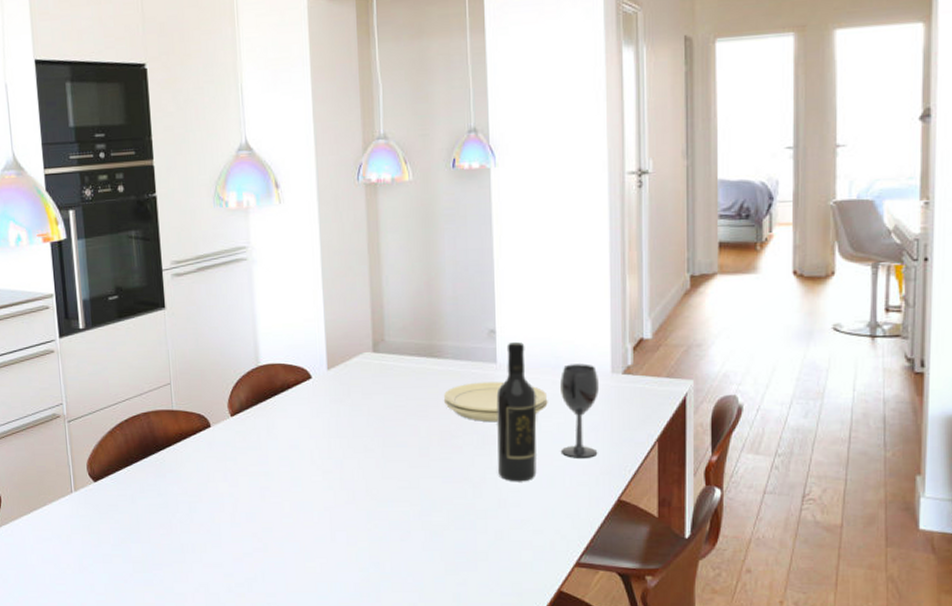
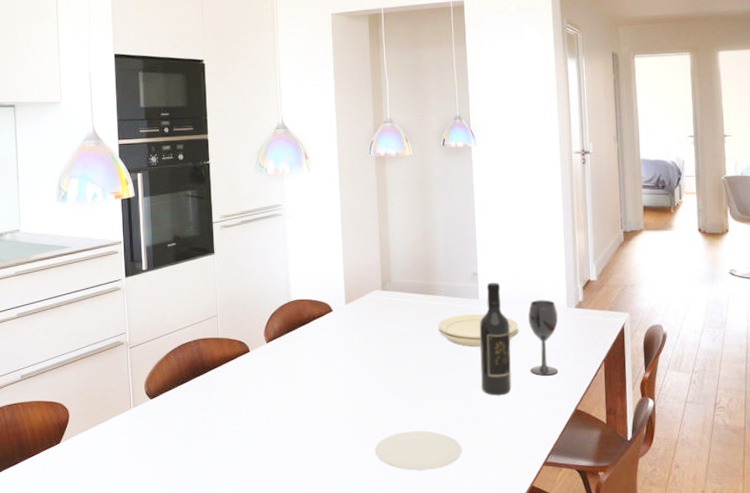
plate: none [364,523,473,570] -> present [375,431,462,470]

